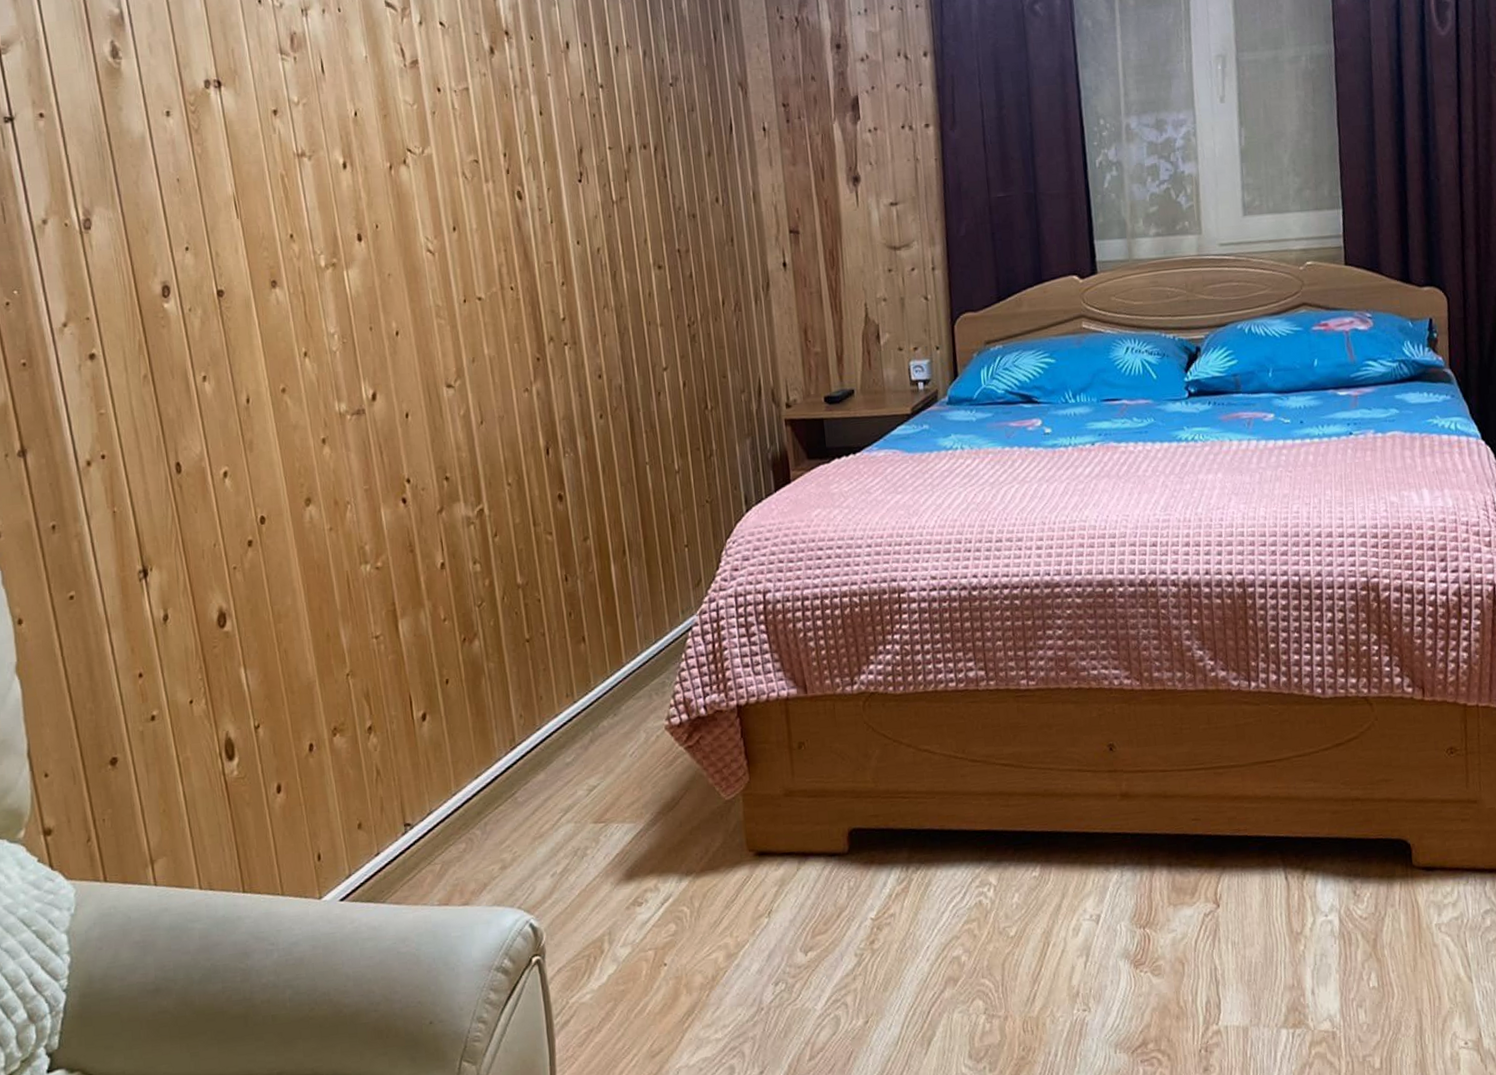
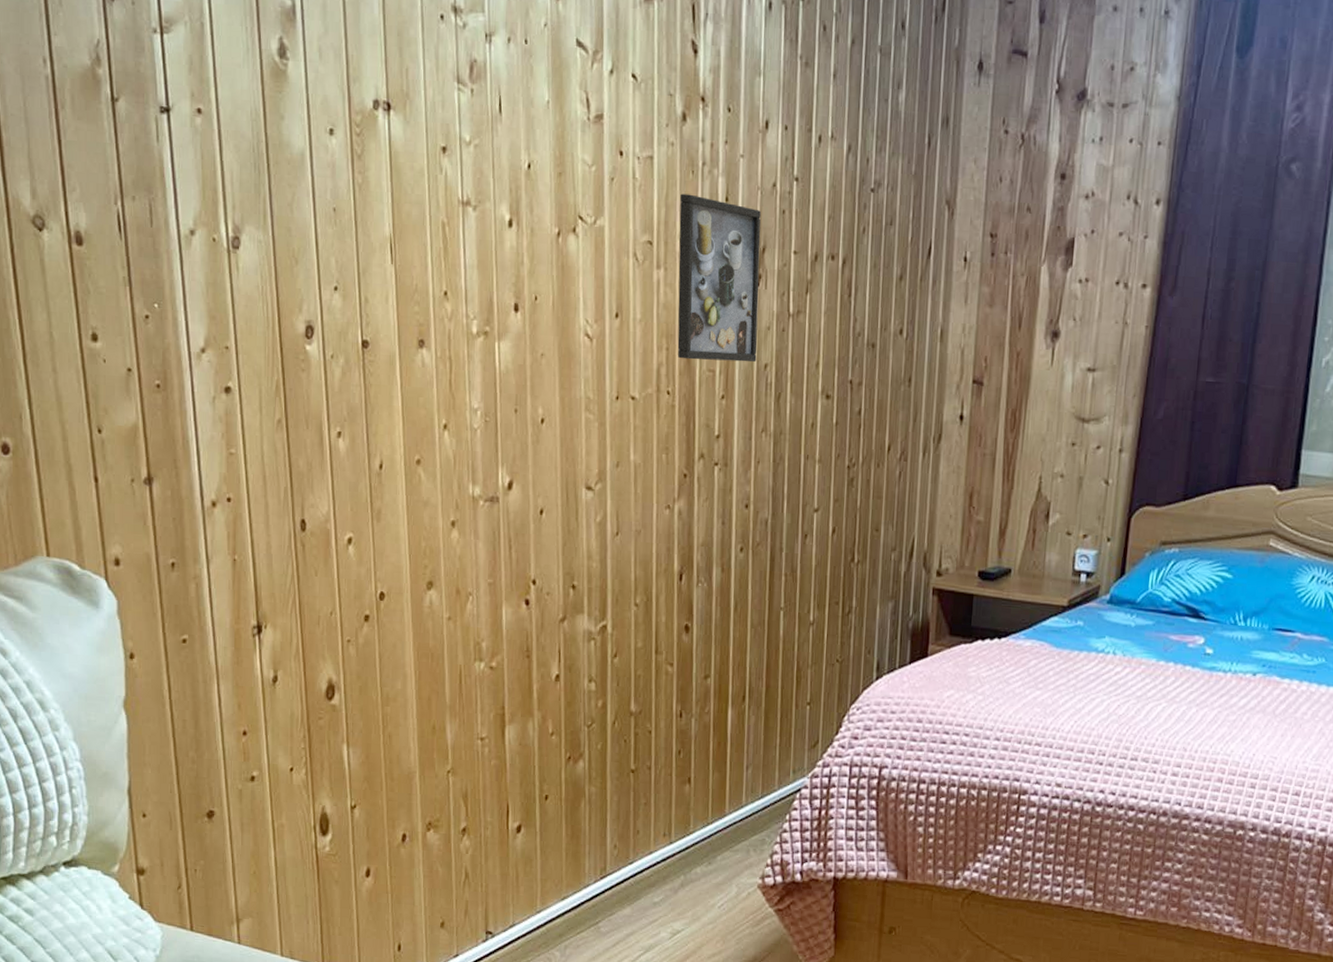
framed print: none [497,114,589,257] -> present [677,193,761,363]

